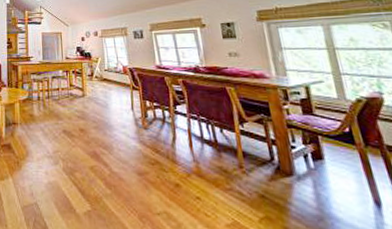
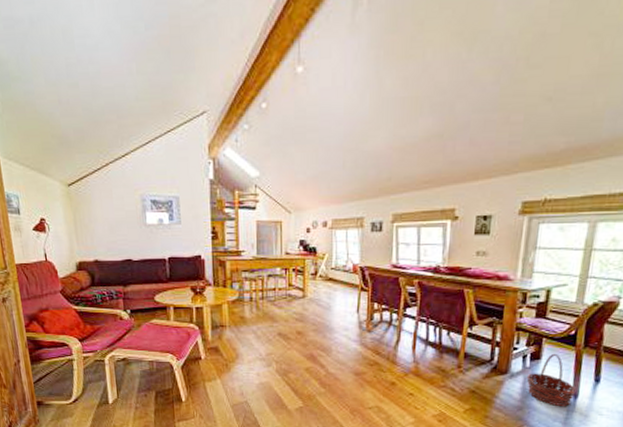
basket: none [315,152,378,218] -> present [526,353,577,407]

